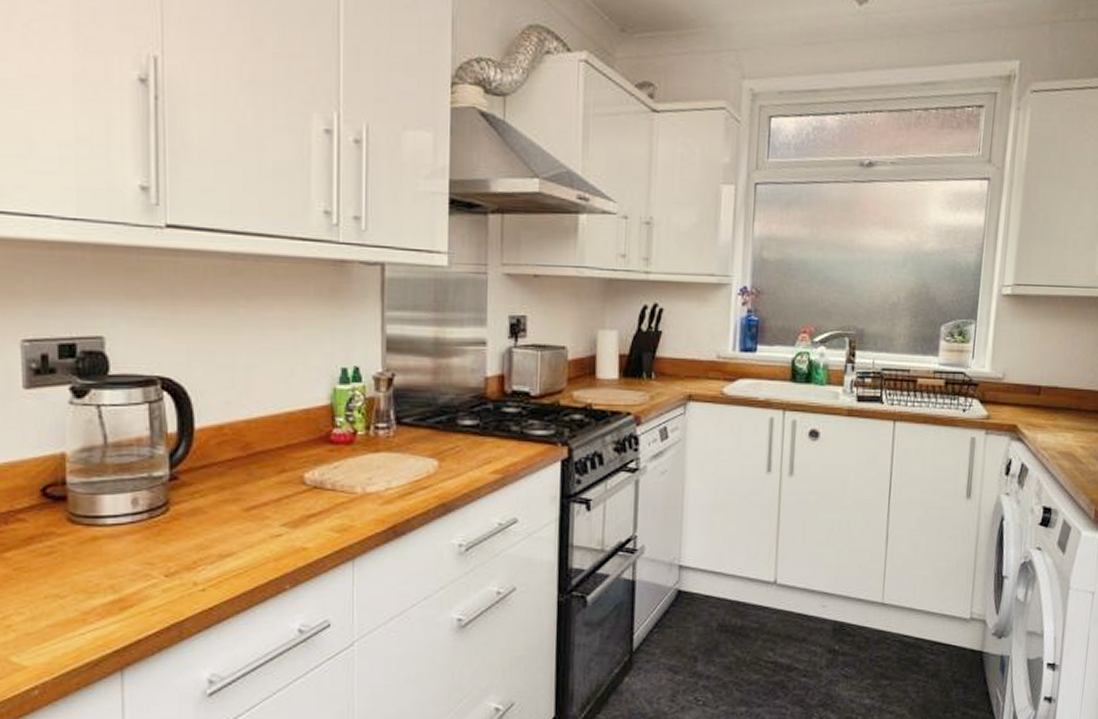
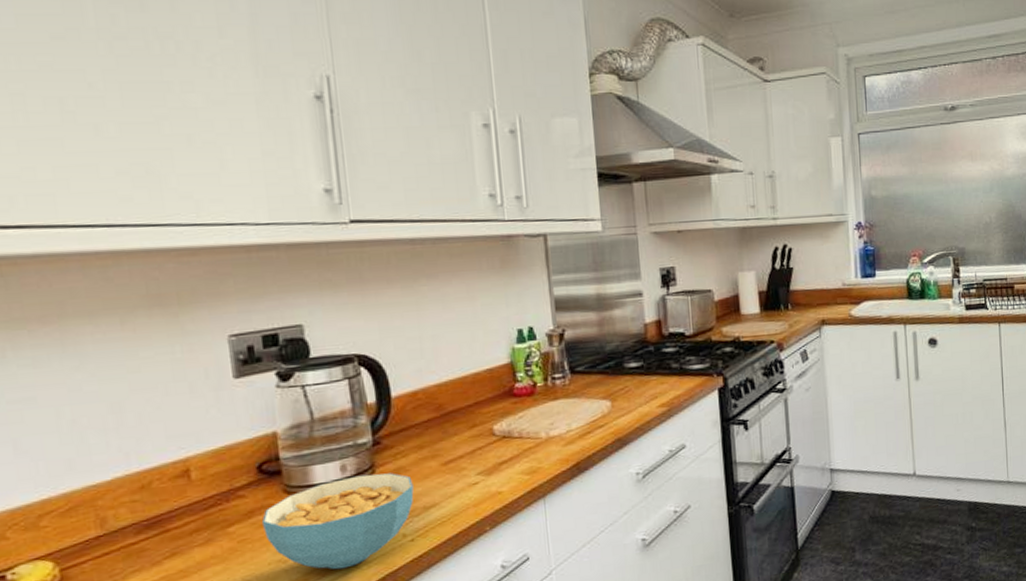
cereal bowl: none [40,511,210,613] -> present [261,473,414,570]

